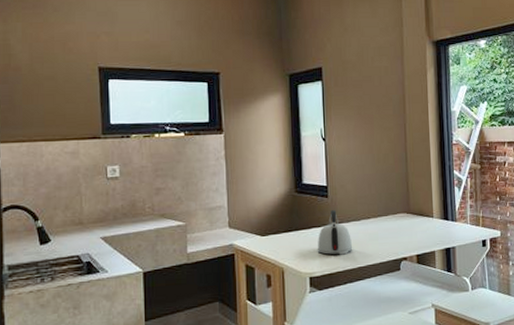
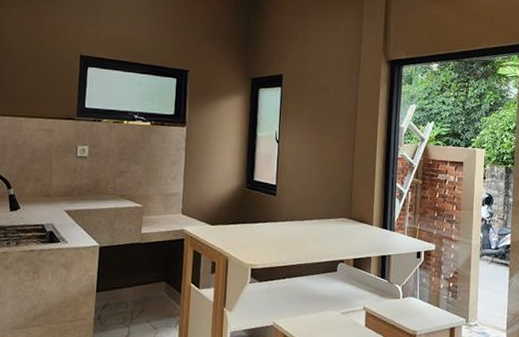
kettle: present [317,210,353,255] -> none [261,208,295,251]

